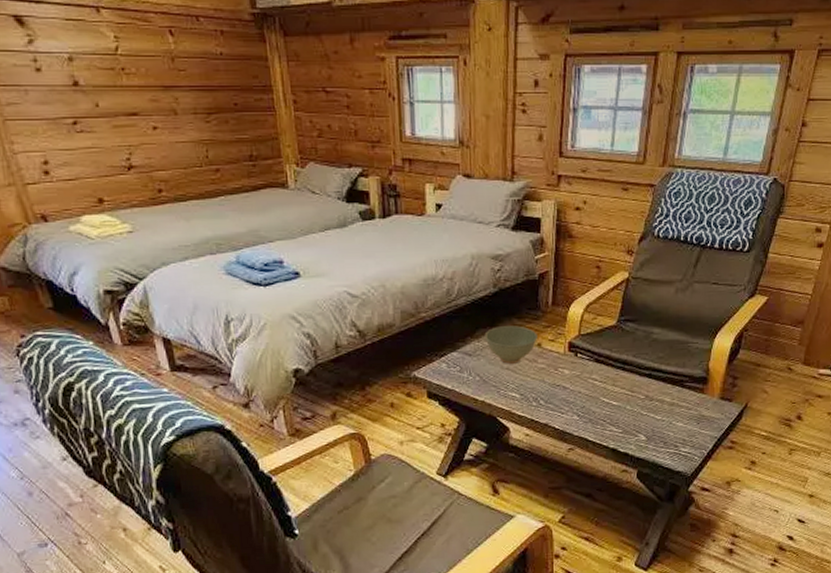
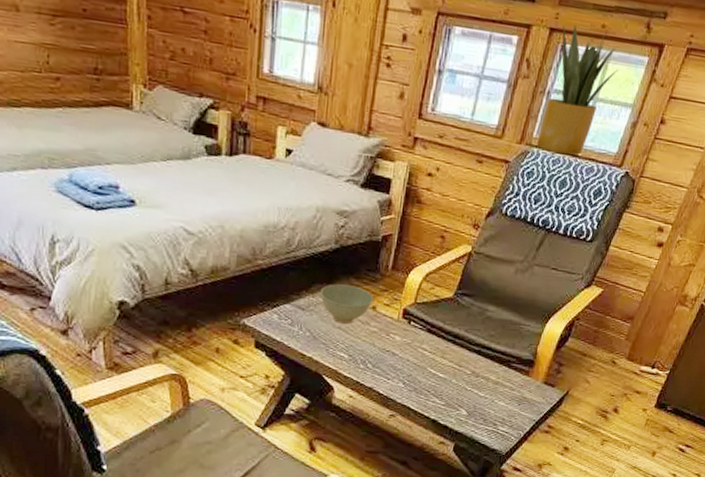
planter: none [679,46,752,171] -> present [536,25,619,156]

